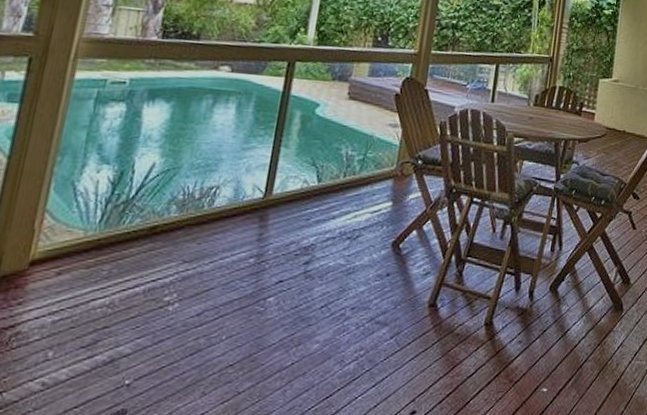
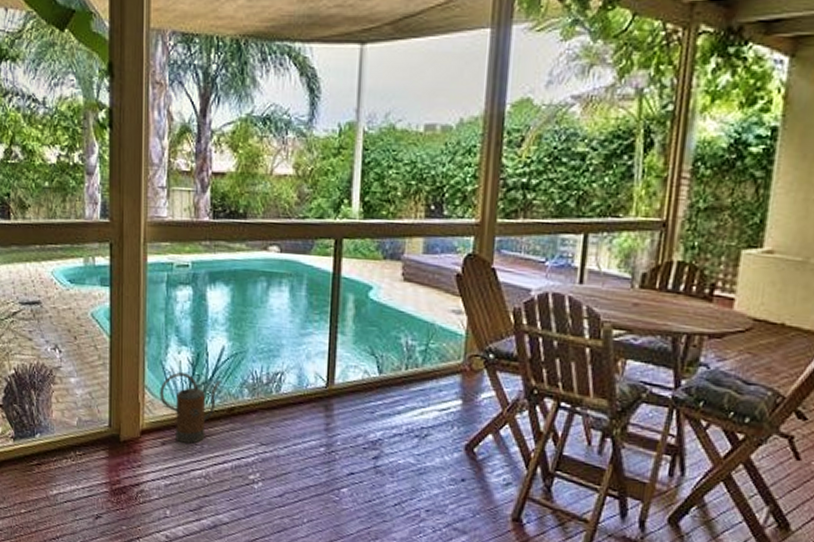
watering can: none [63,192,145,271] -> present [160,372,221,444]

